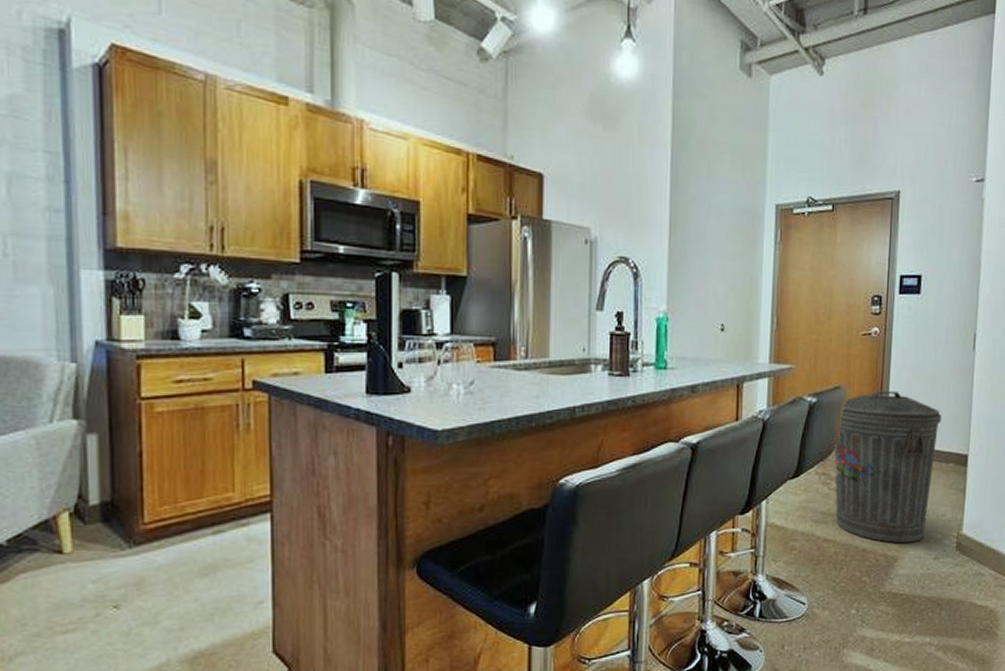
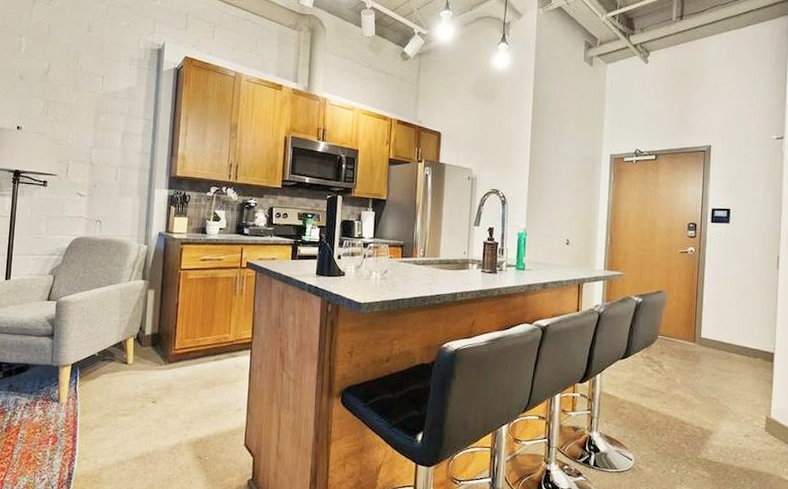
trash can: present [834,391,941,543] -> none [657,296,749,421]

